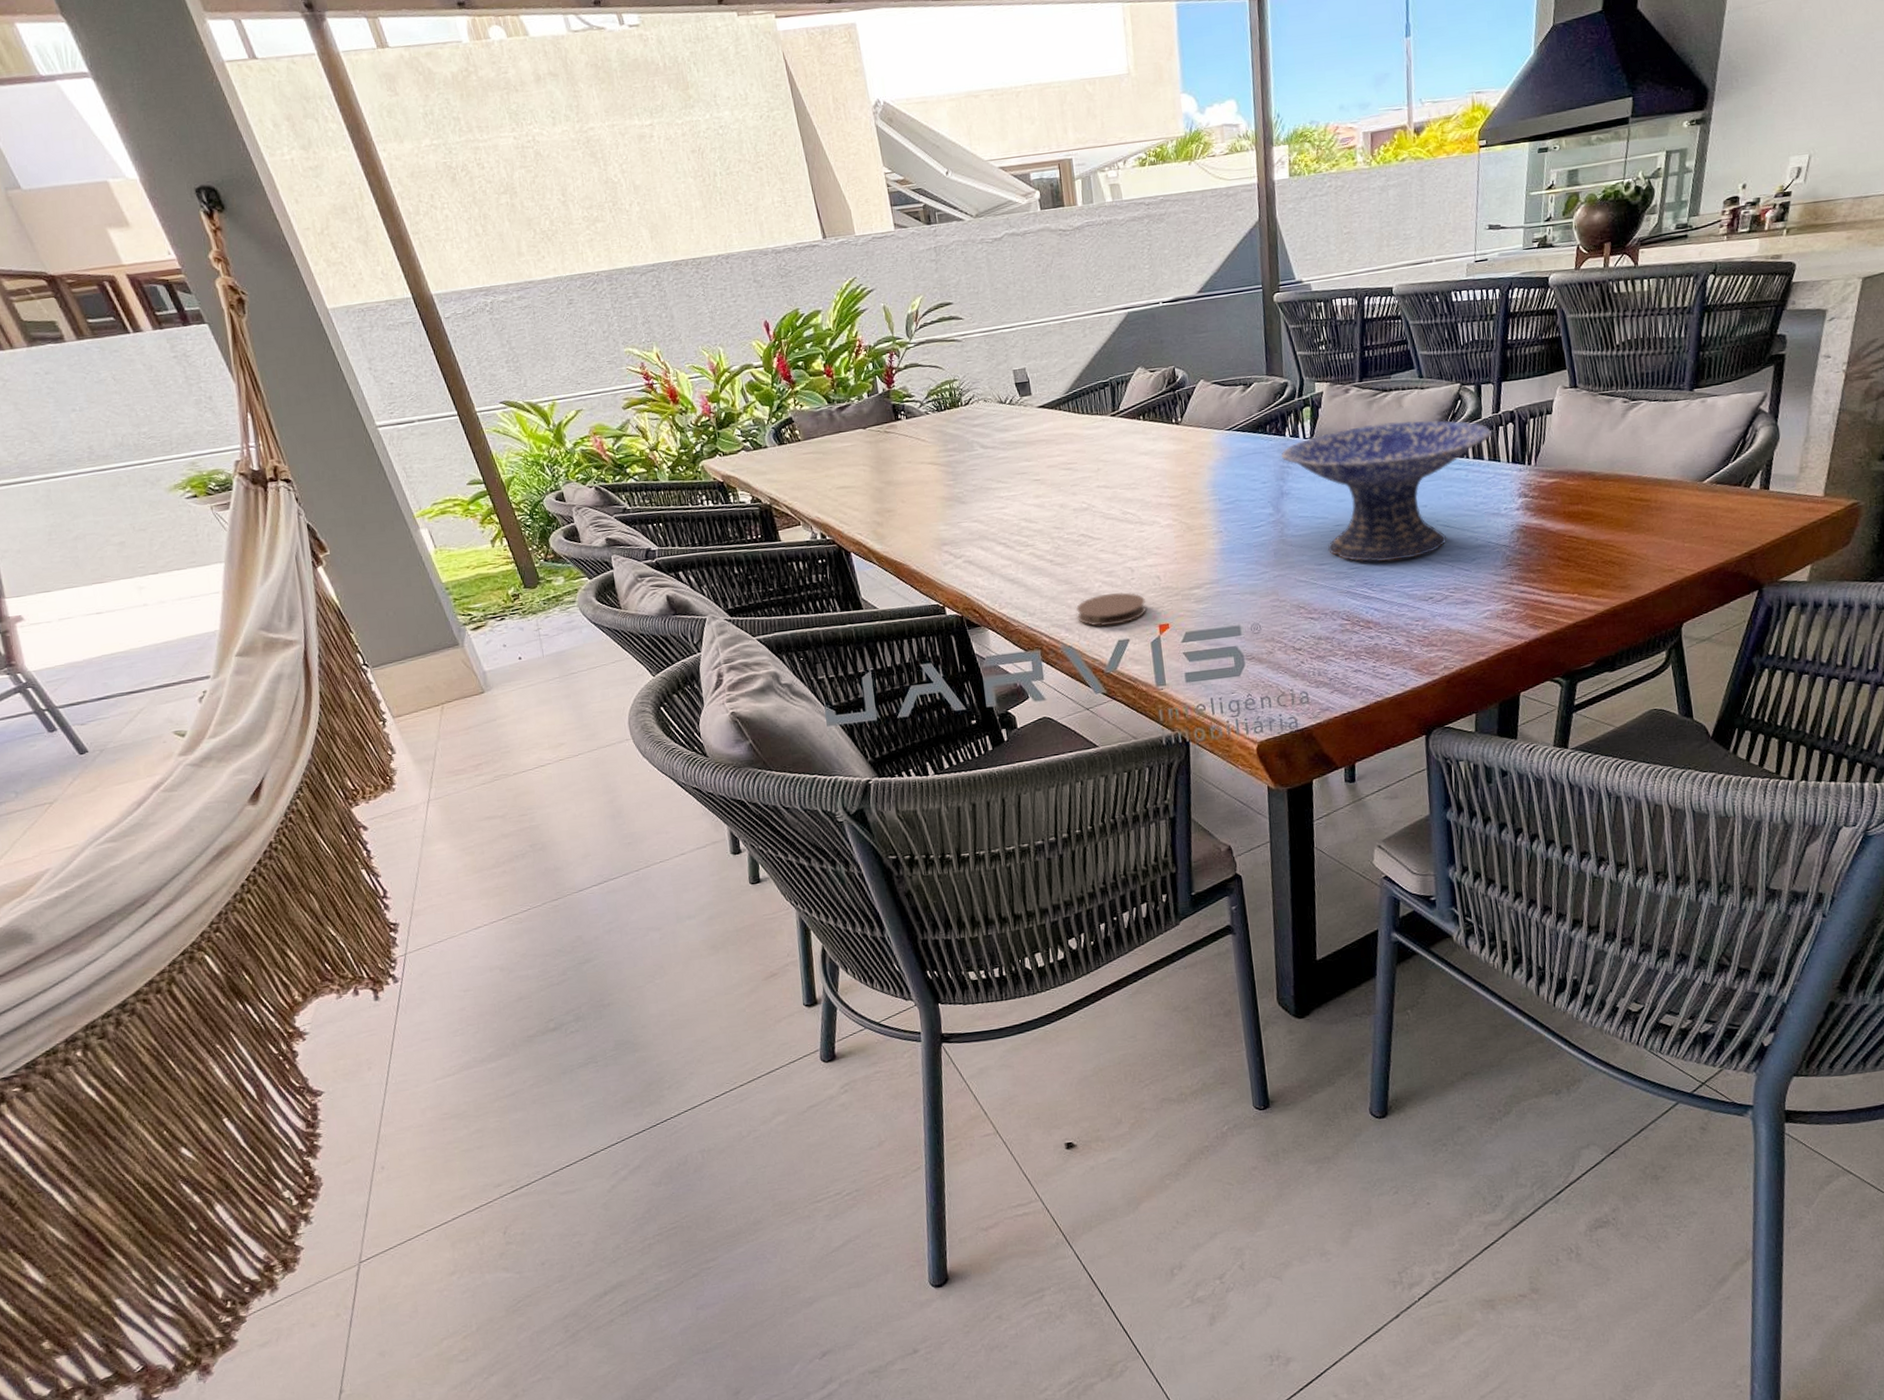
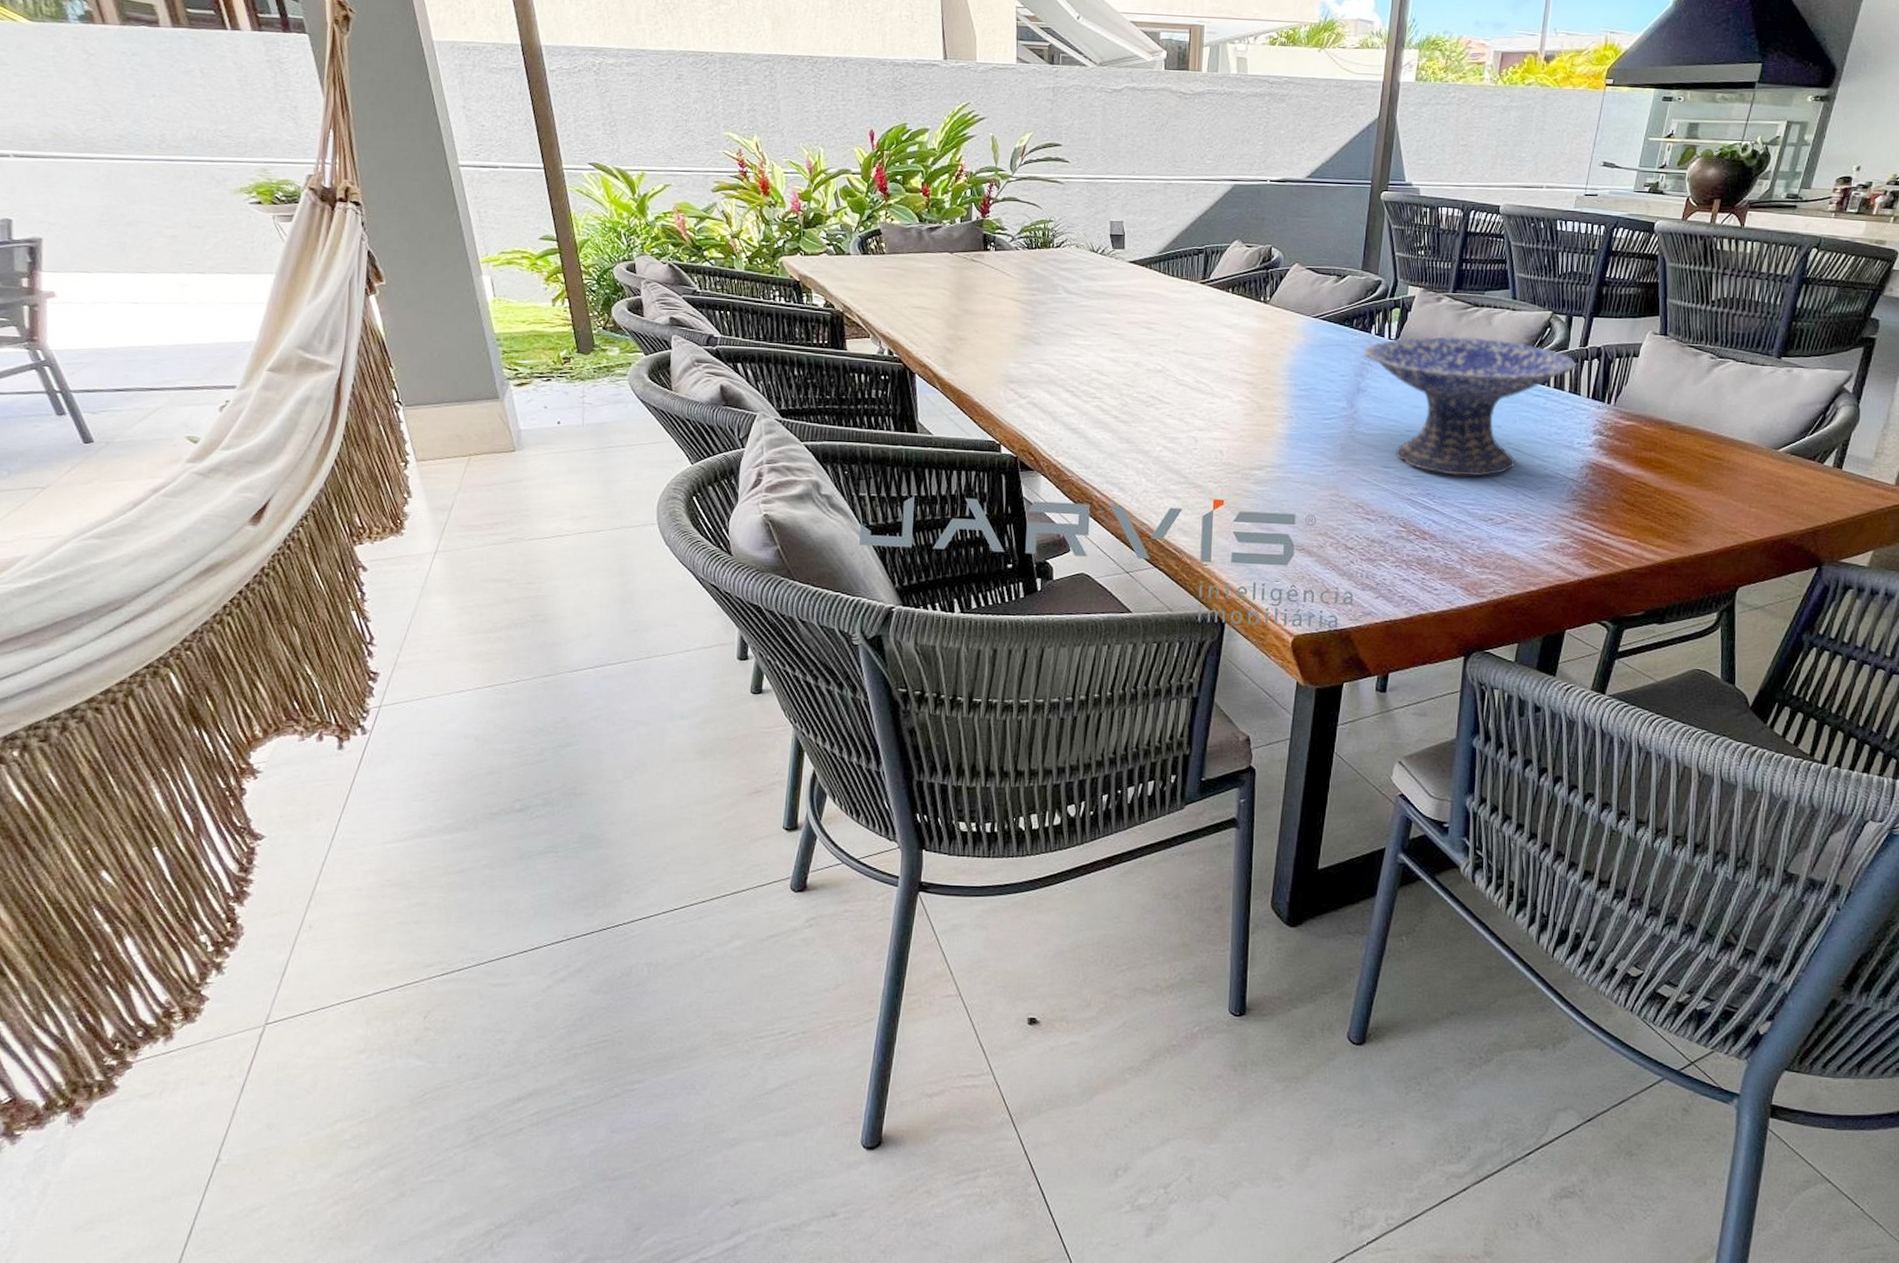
coaster: present [1076,592,1146,626] -> none [1133,459,1204,492]

